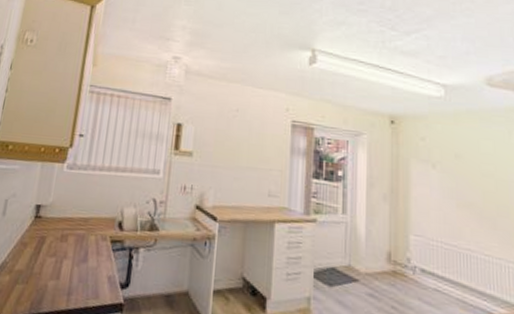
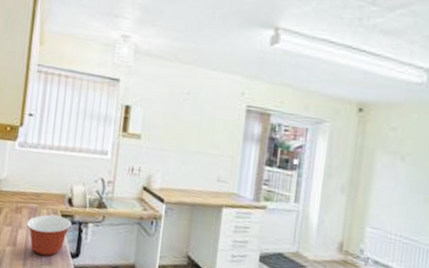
mixing bowl: none [72,241,122,289] -> present [27,214,72,256]

